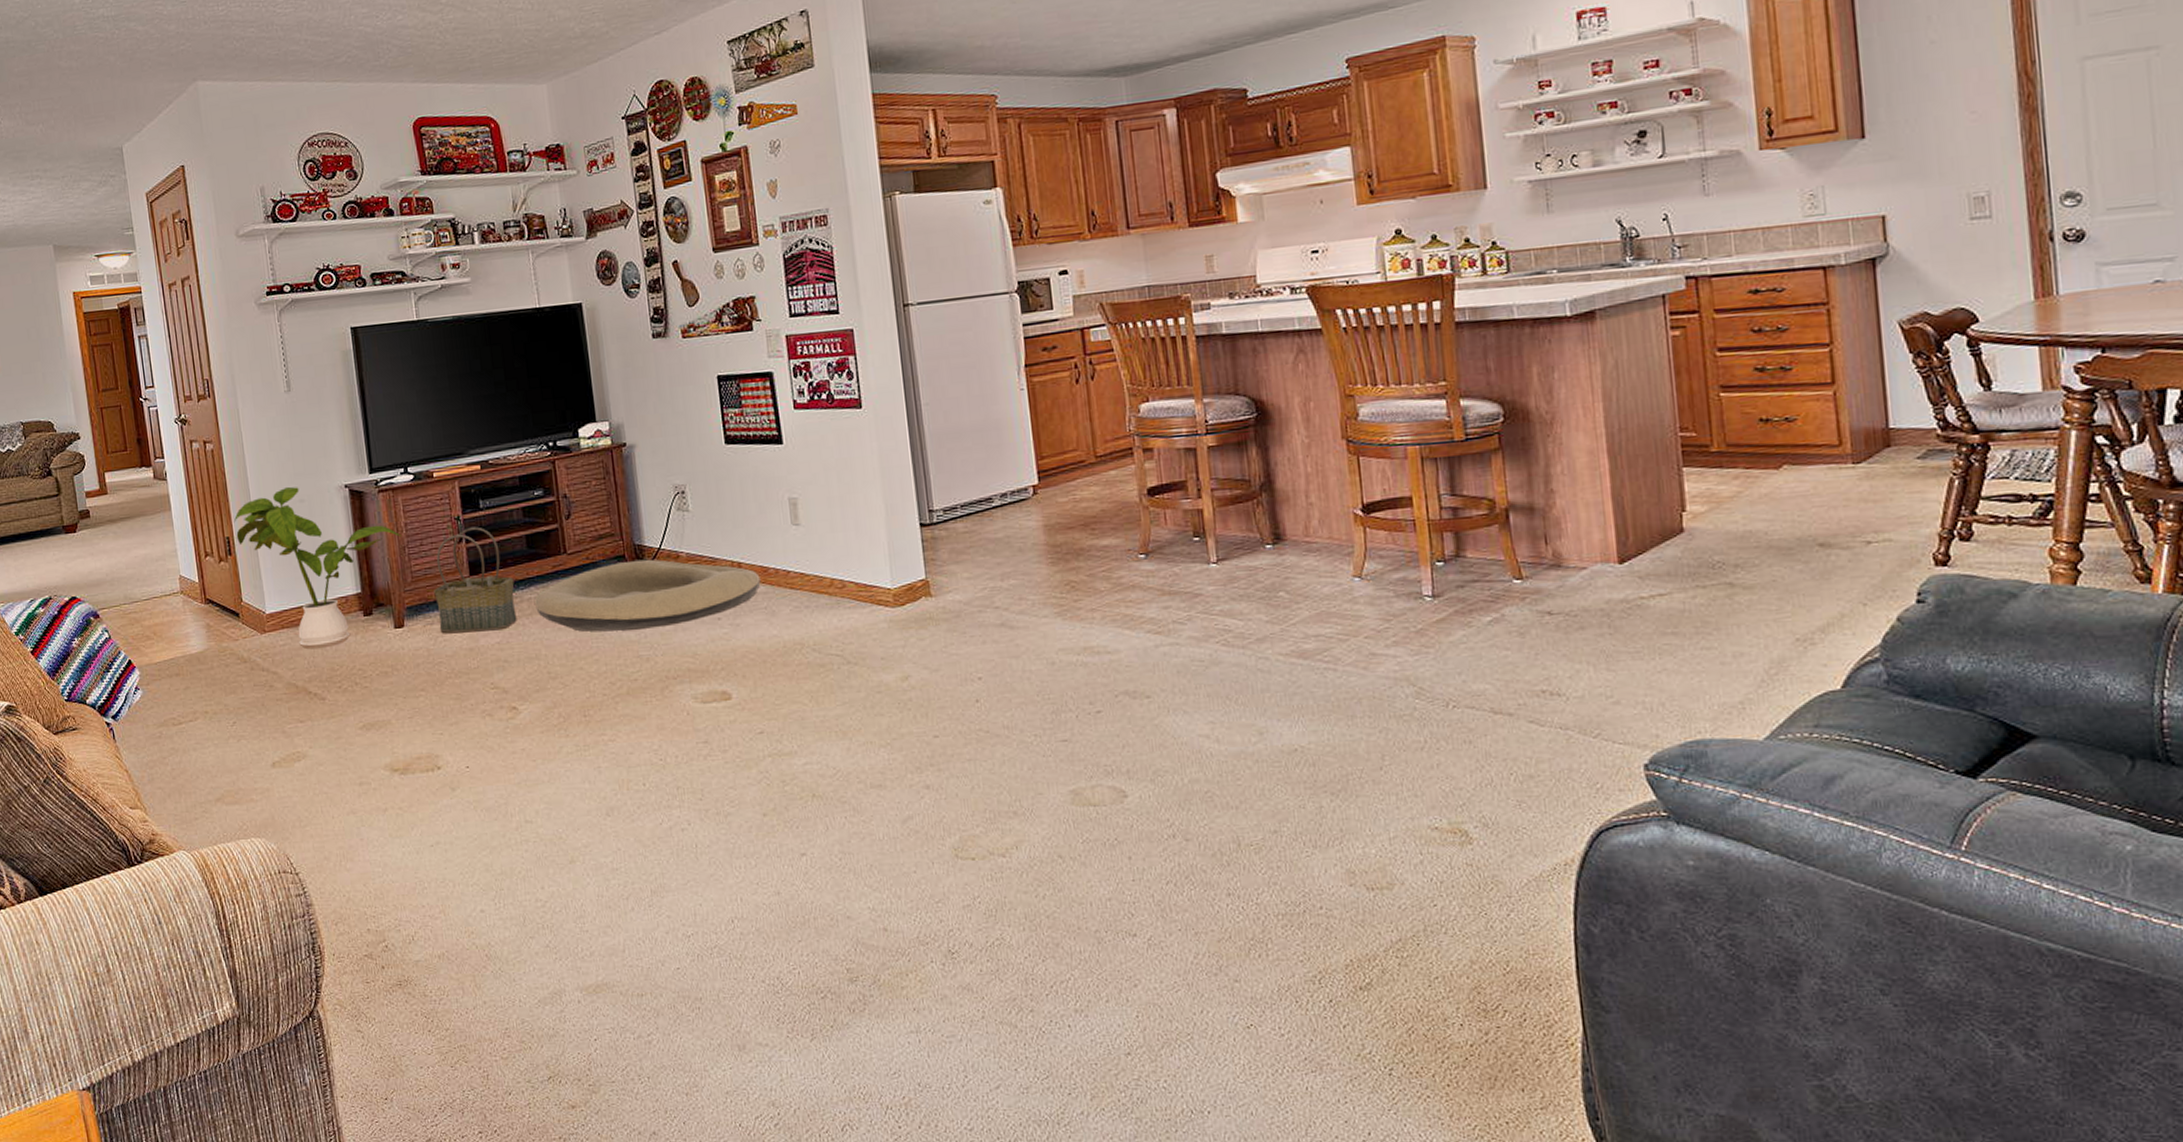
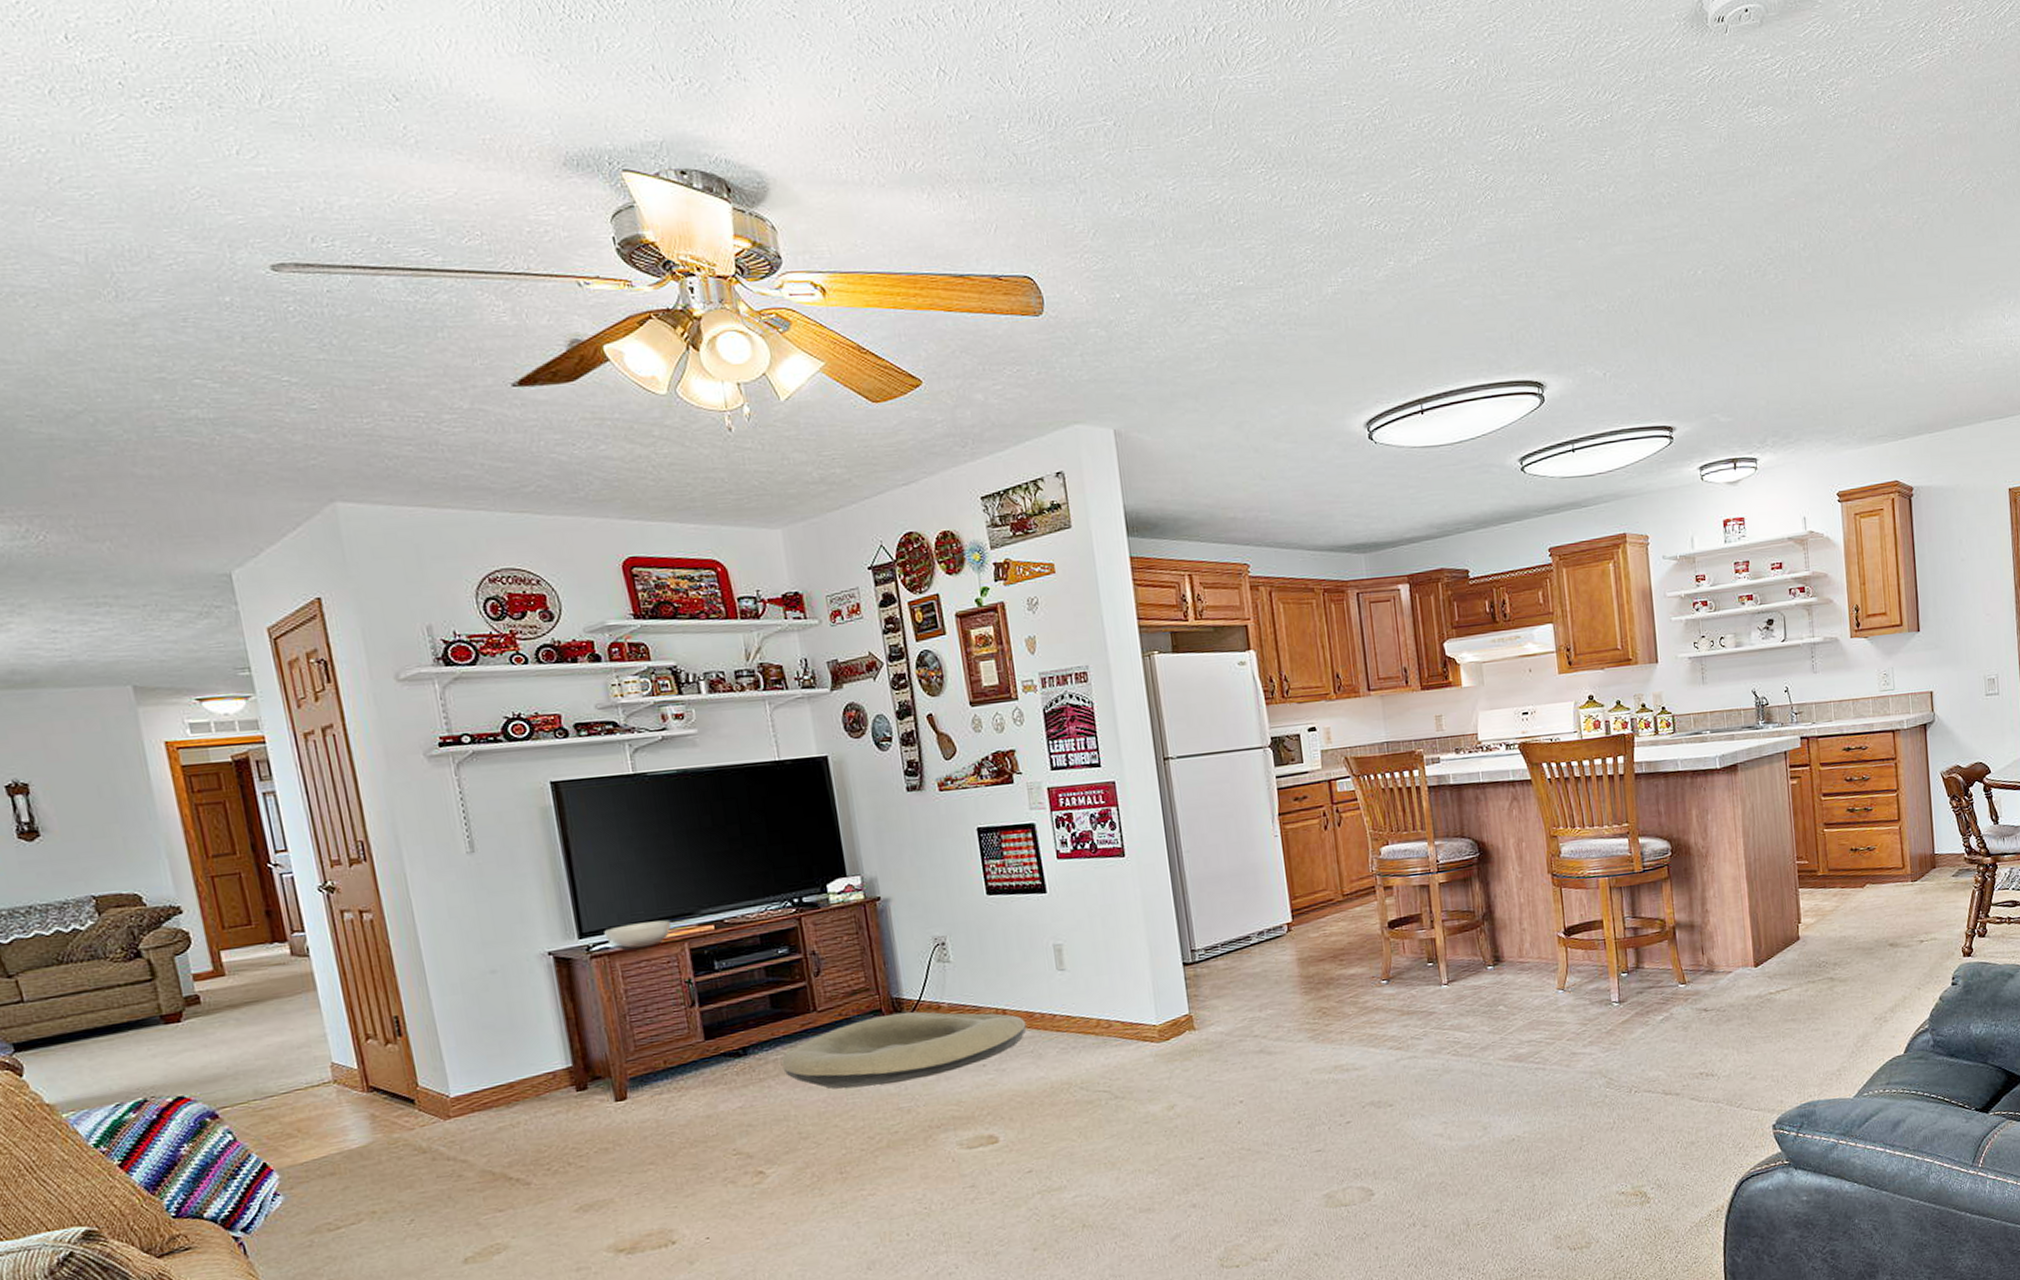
house plant: present [233,486,401,650] -> none [403,957,621,1133]
bowl: none [389,458,445,487] -> present [604,919,672,951]
basket: present [434,526,517,634] -> none [662,989,762,1103]

